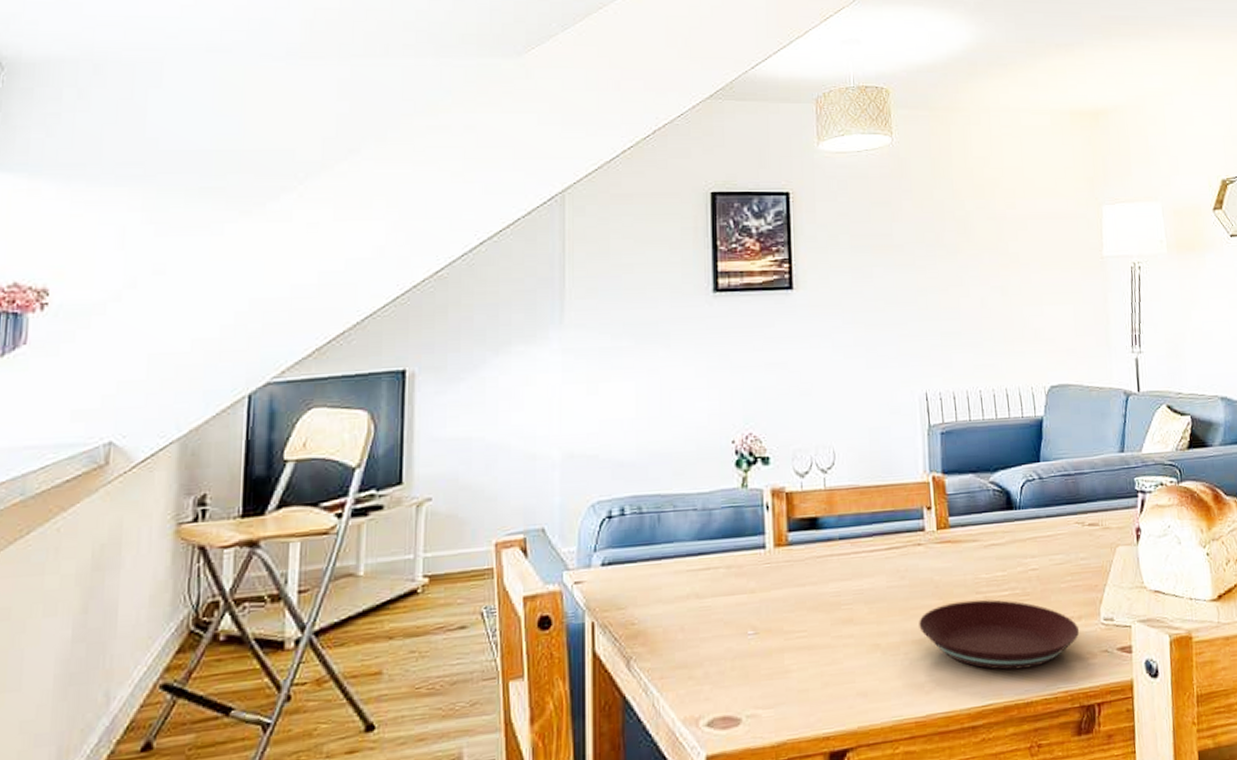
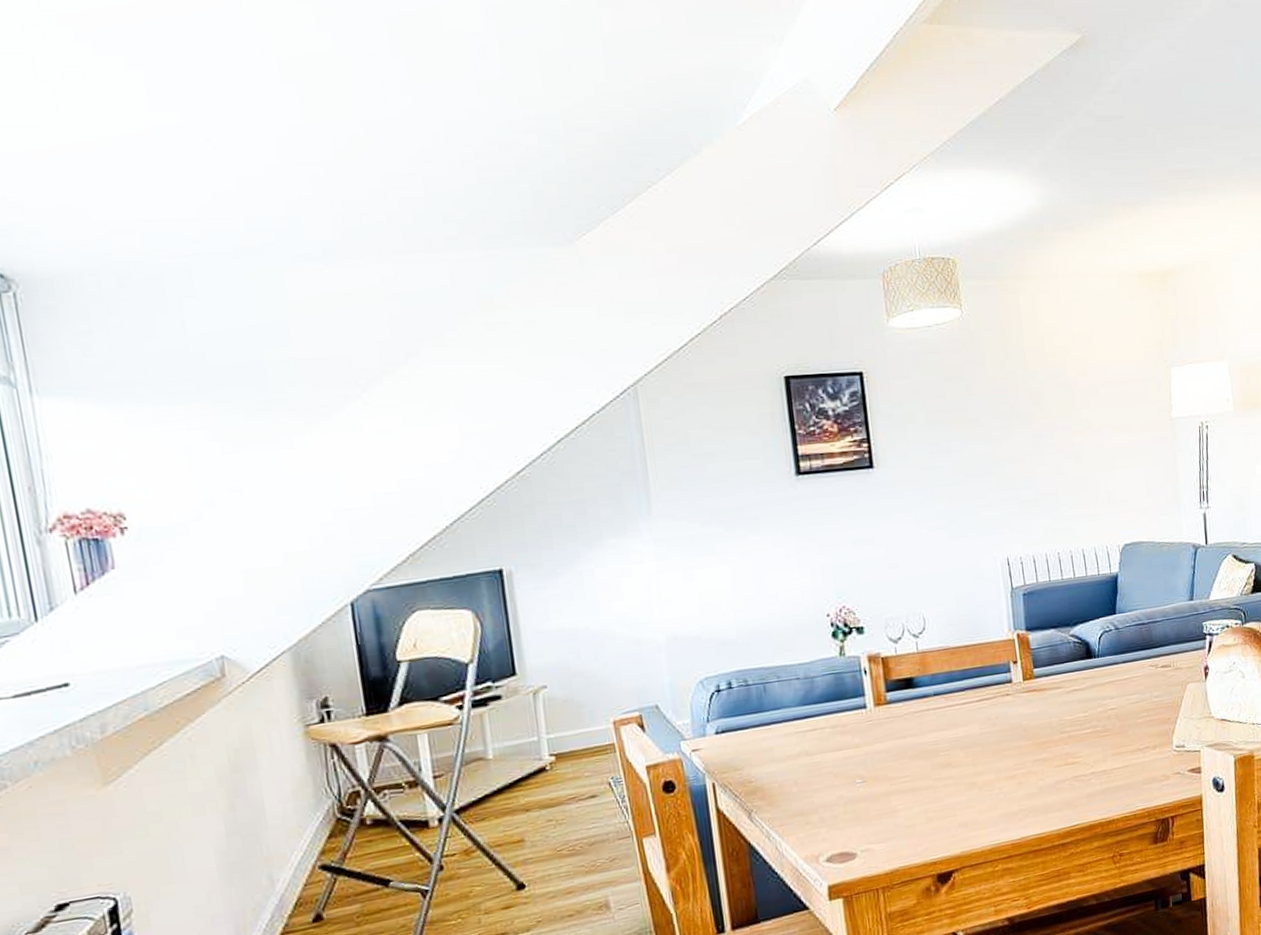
plate: present [919,599,1080,670] -> none [1010,737,1155,796]

